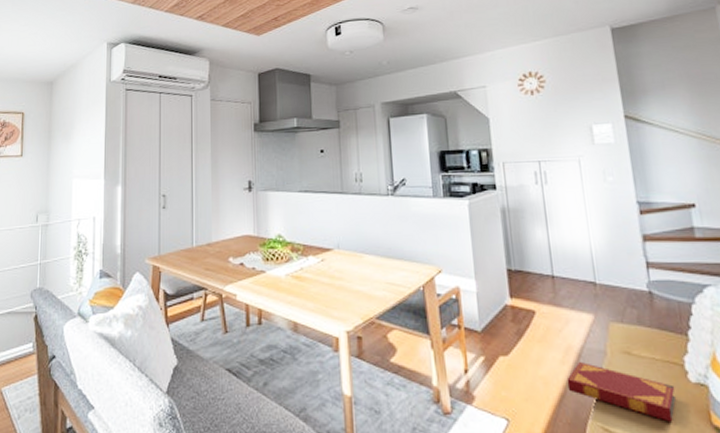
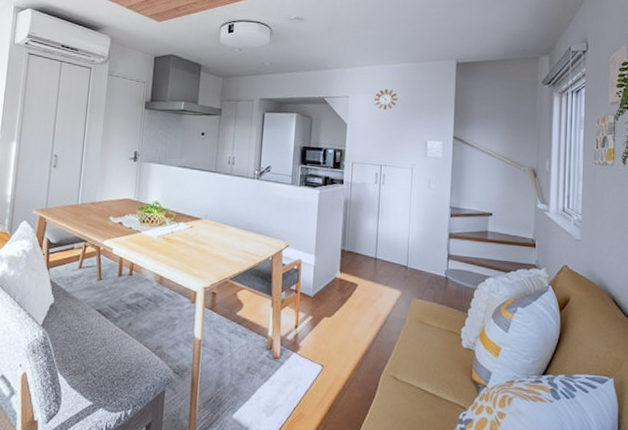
hardback book: present [566,362,677,422] -> none [372,326,451,375]

